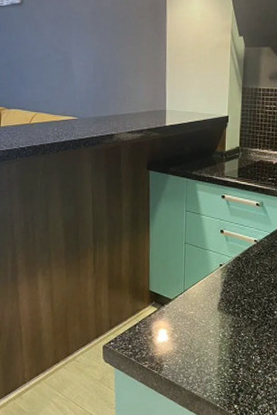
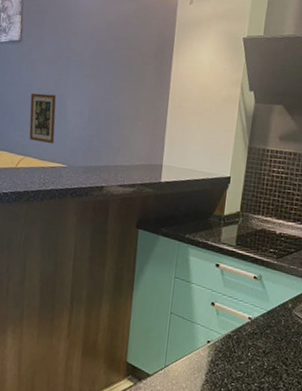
picture frame: none [36,52,64,99] -> present [29,92,57,144]

